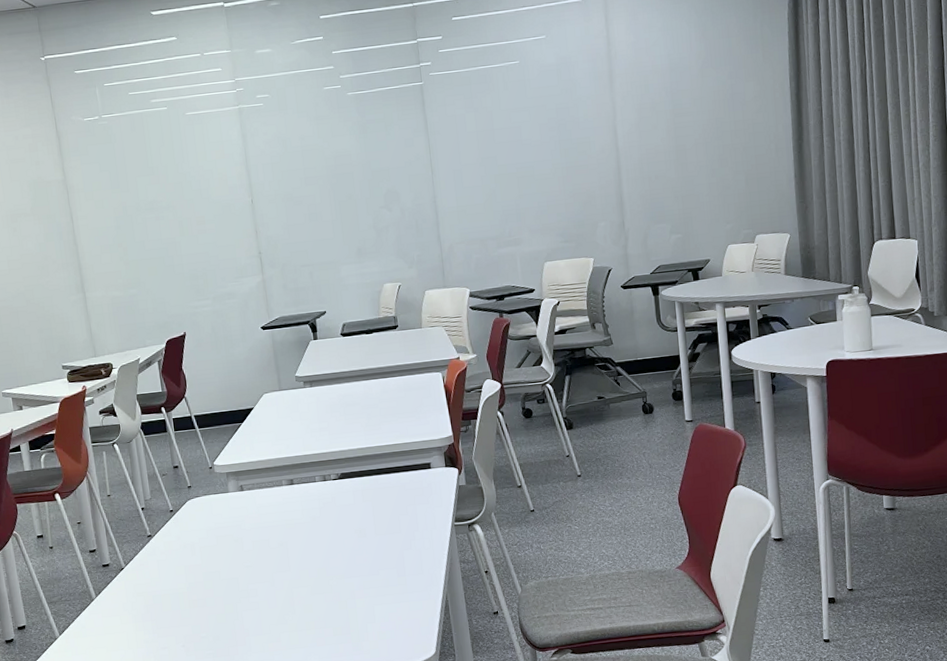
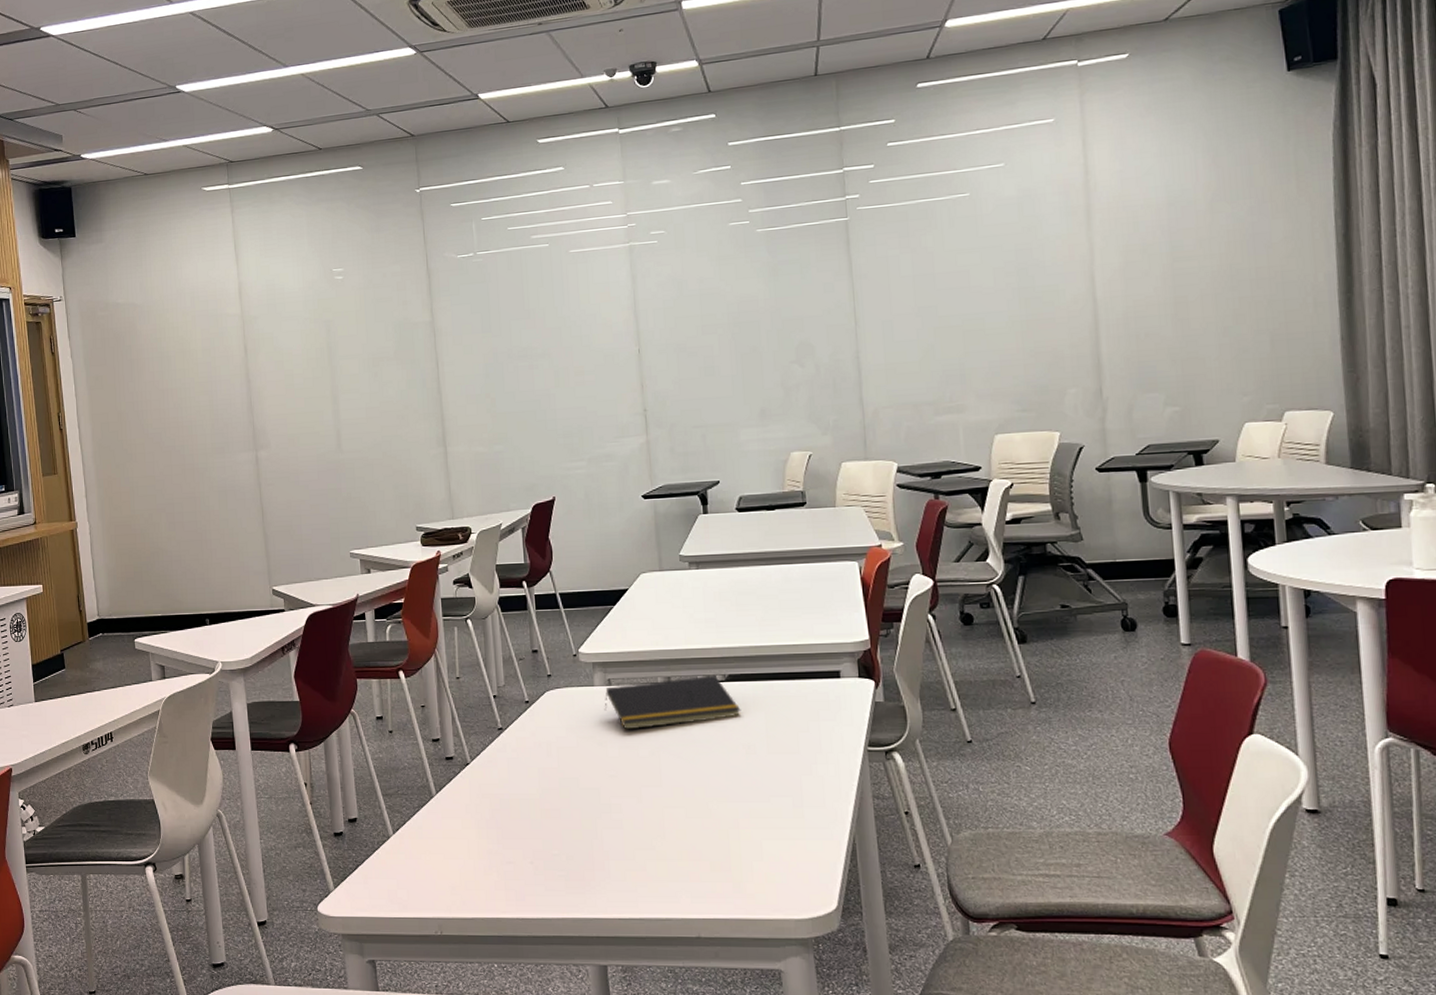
notepad: none [238,475,353,527] -> present [604,676,741,730]

